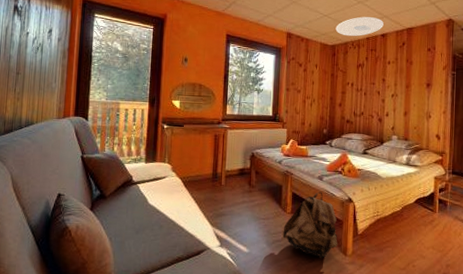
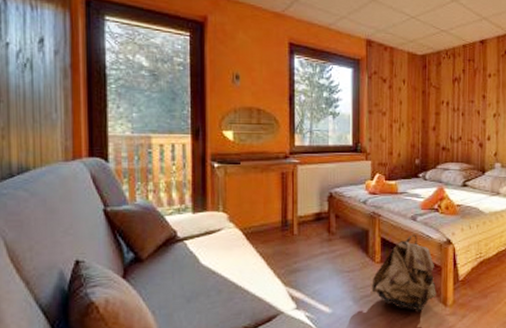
ceiling light: present [335,16,384,37] -> none [425,18,482,44]

